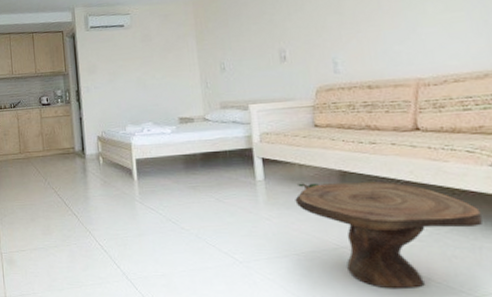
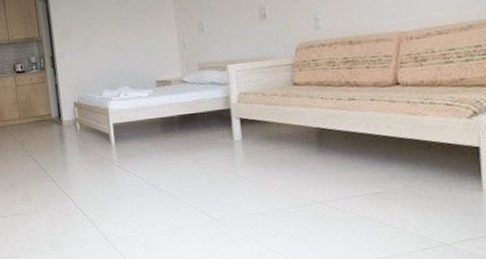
side table: present [295,181,482,290] -> none [272,137,457,241]

